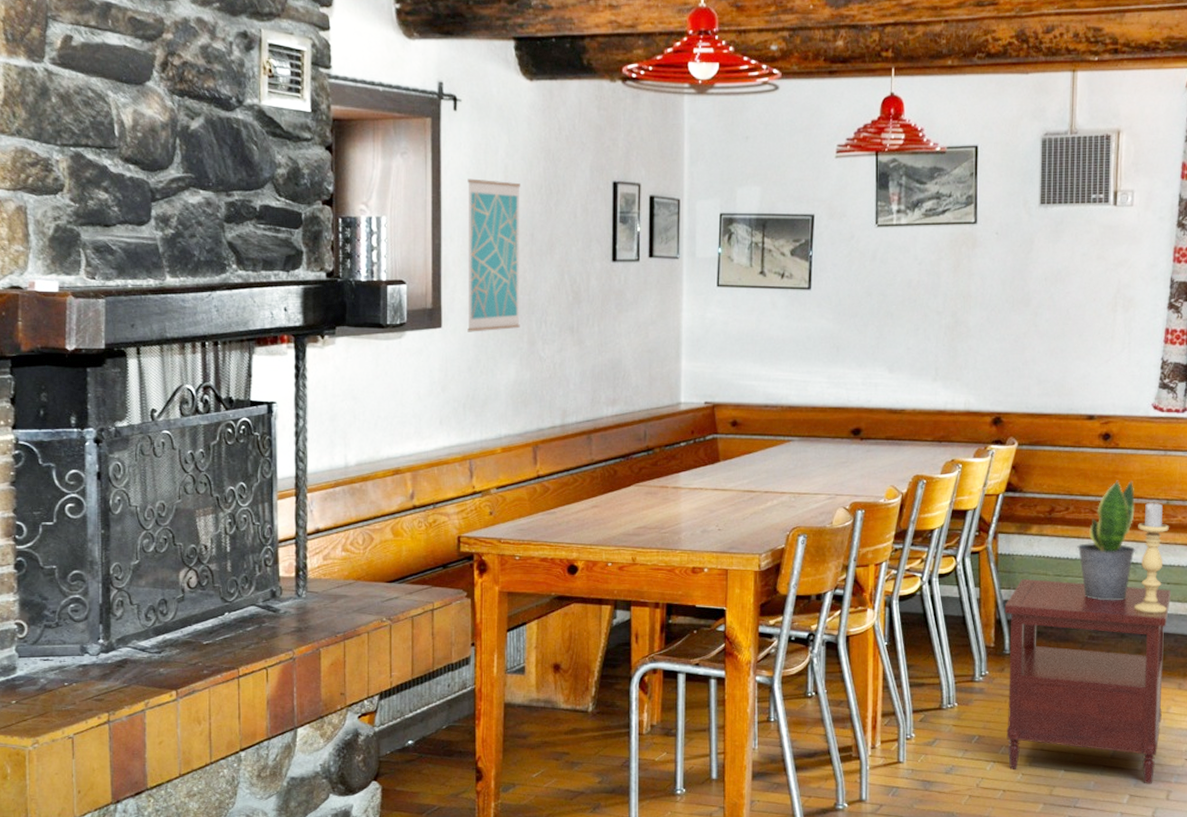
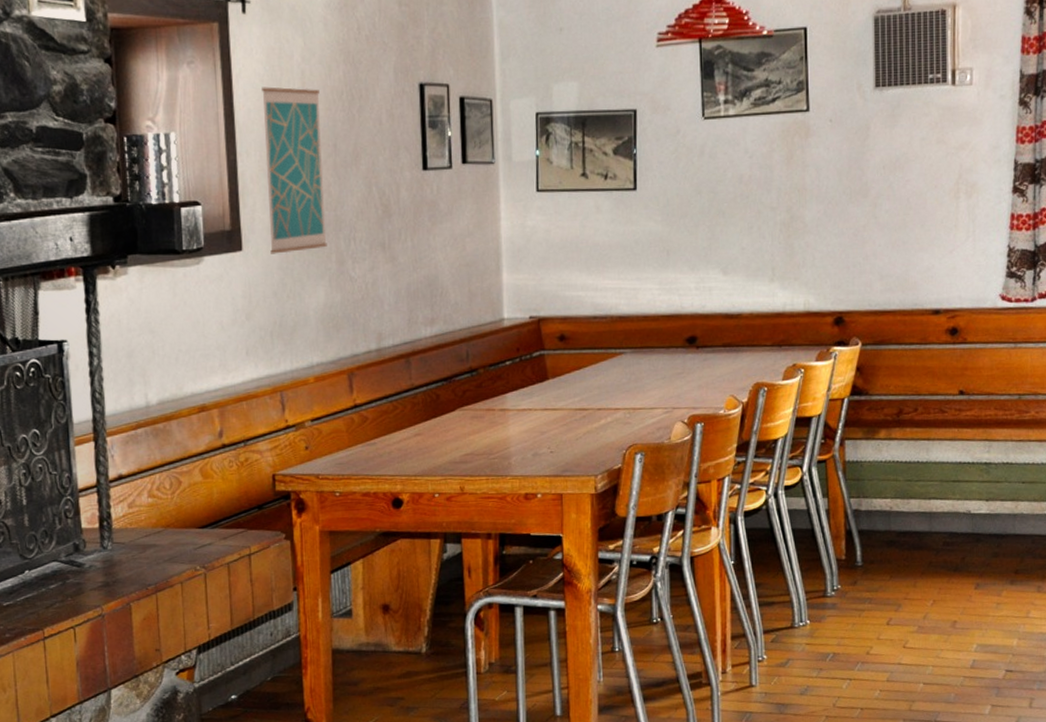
side table: present [1004,579,1171,784] -> none [854,486,1026,693]
potted plant: present [1077,480,1136,601] -> none [928,377,989,505]
candle holder: present [1135,502,1169,613] -> none [989,398,1023,515]

